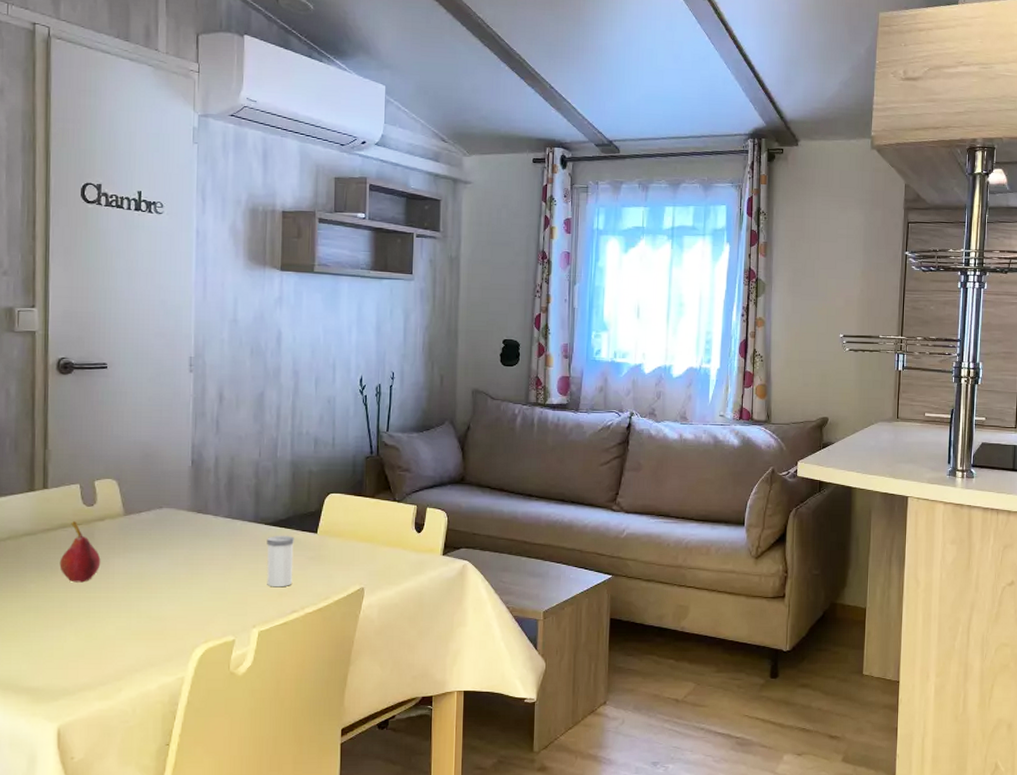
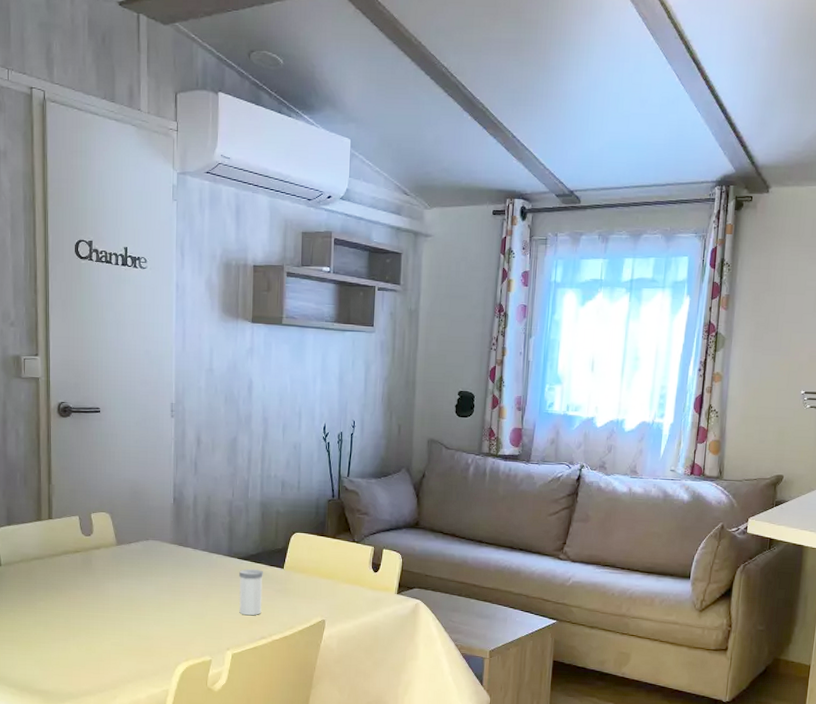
fruit: present [59,521,101,583] -> none [63,549,98,603]

